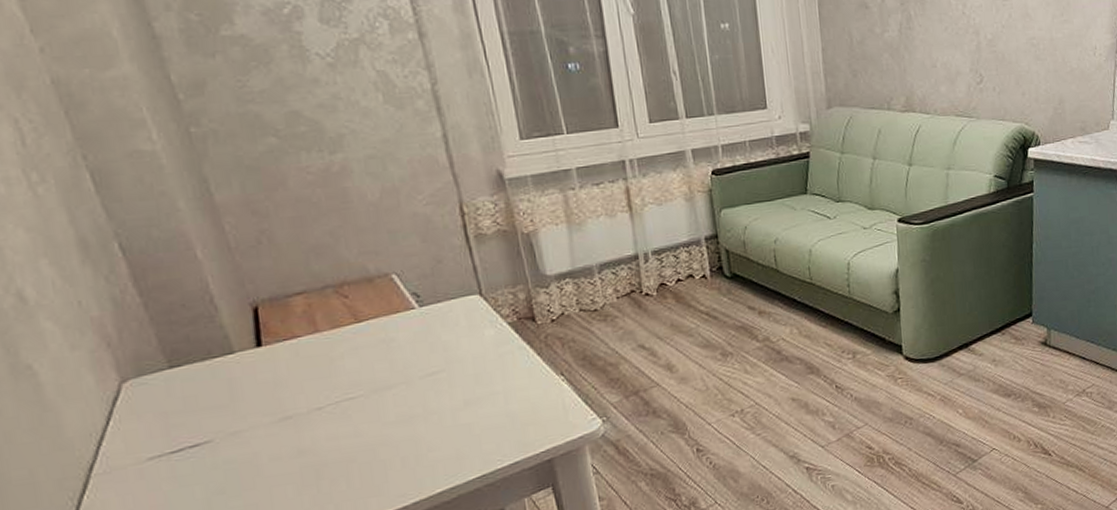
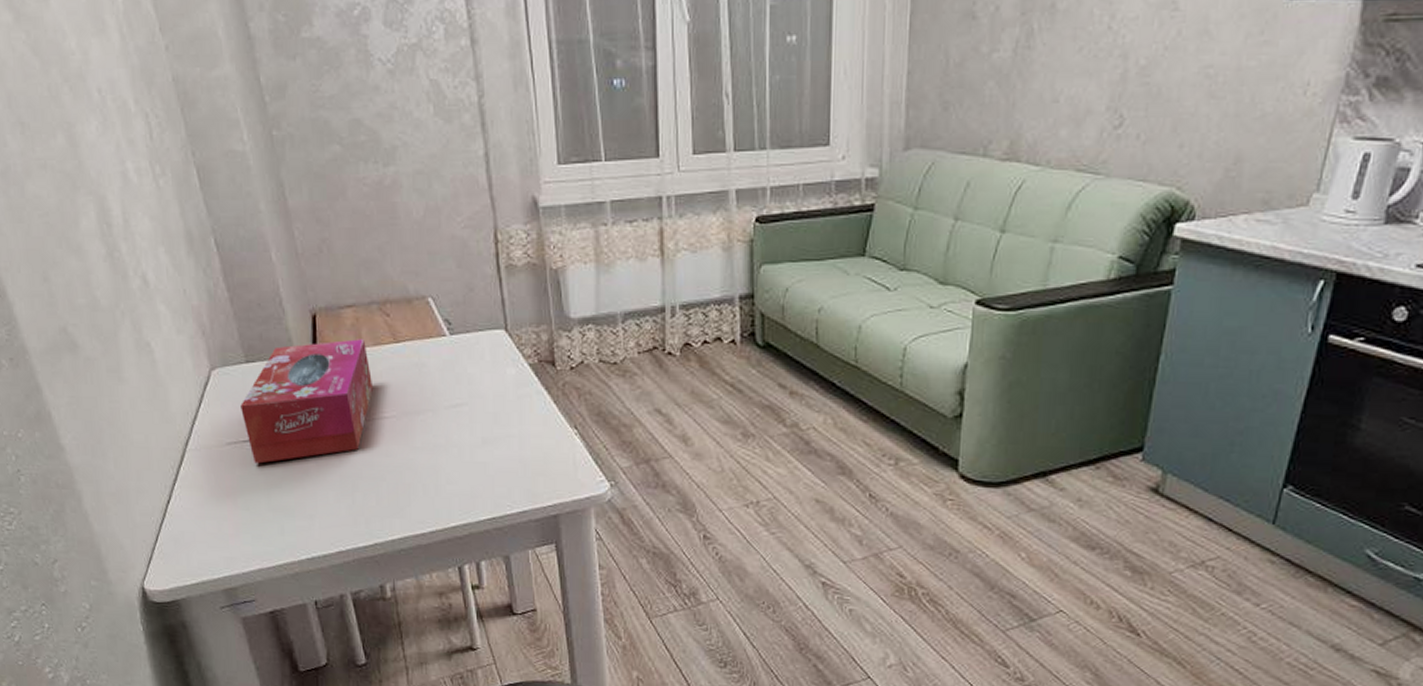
tissue box: none [164,324,334,474] -> present [240,339,373,464]

